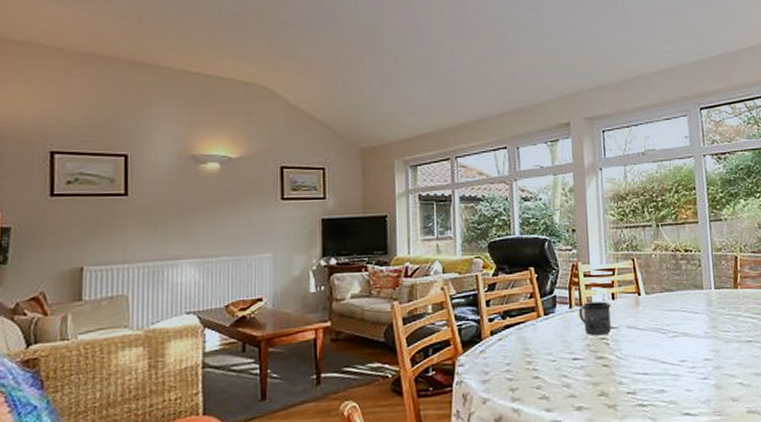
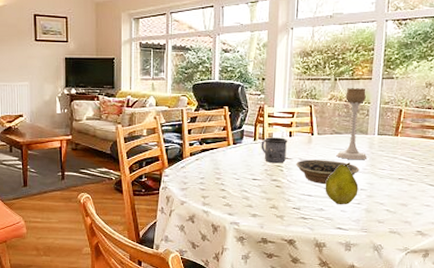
bowl: none [624,325,701,358] -> present [296,160,360,185]
fruit: none [662,326,703,383] -> present [325,163,359,205]
candle holder: none [670,234,707,323] -> present [336,88,368,160]

